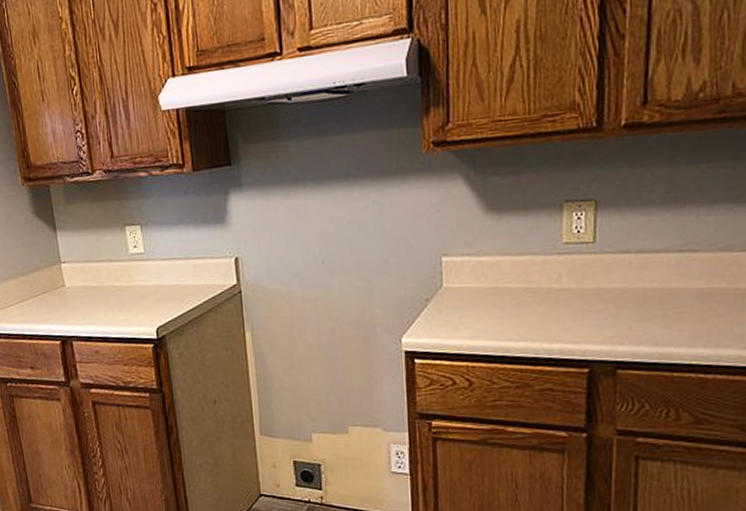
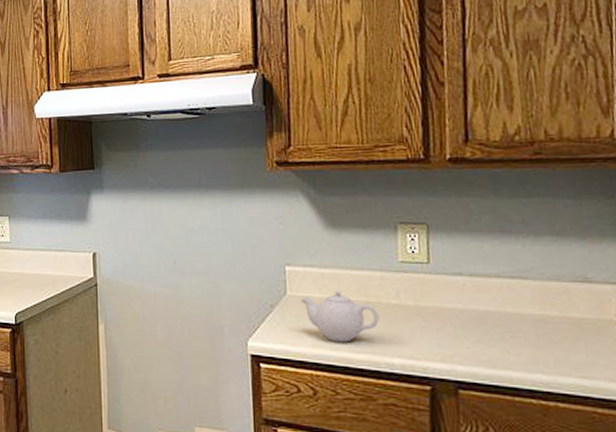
teapot: none [457,277,539,332] -> present [300,289,379,342]

